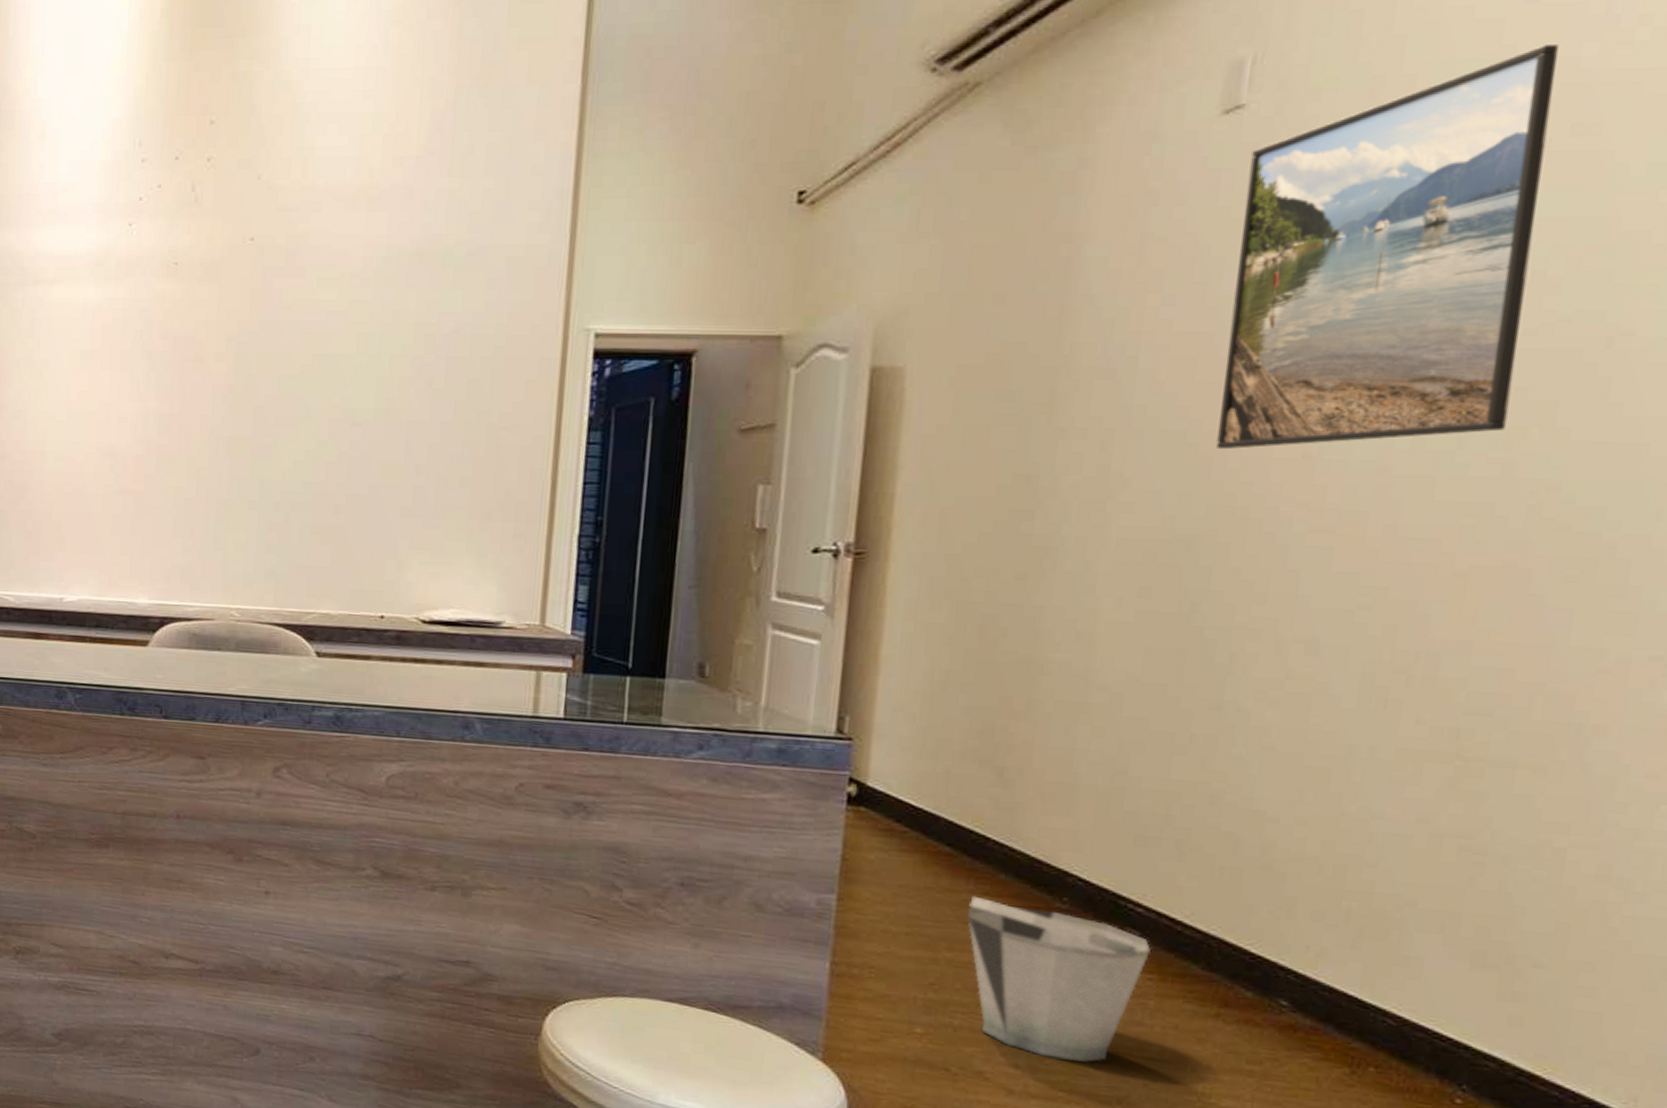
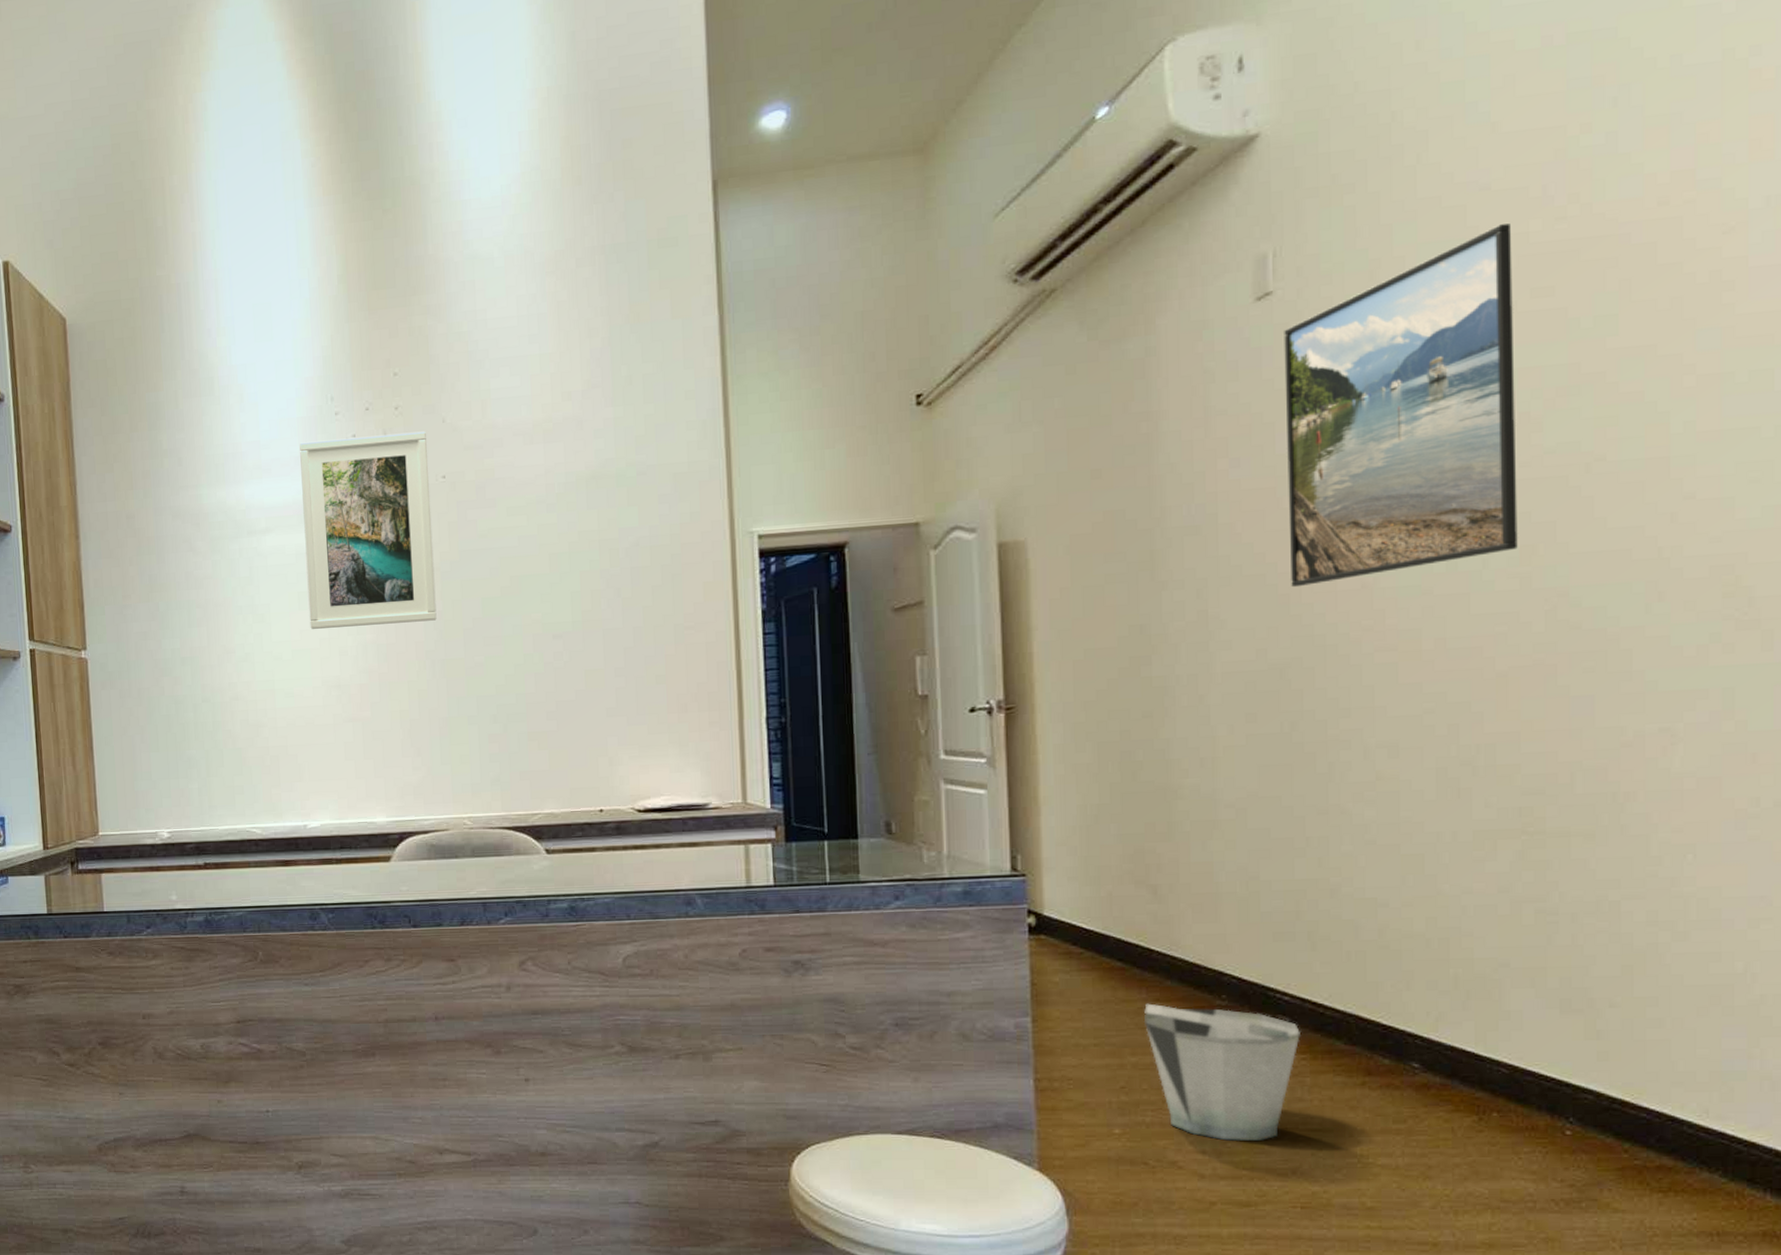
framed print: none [90,187,238,394] -> present [300,431,437,629]

